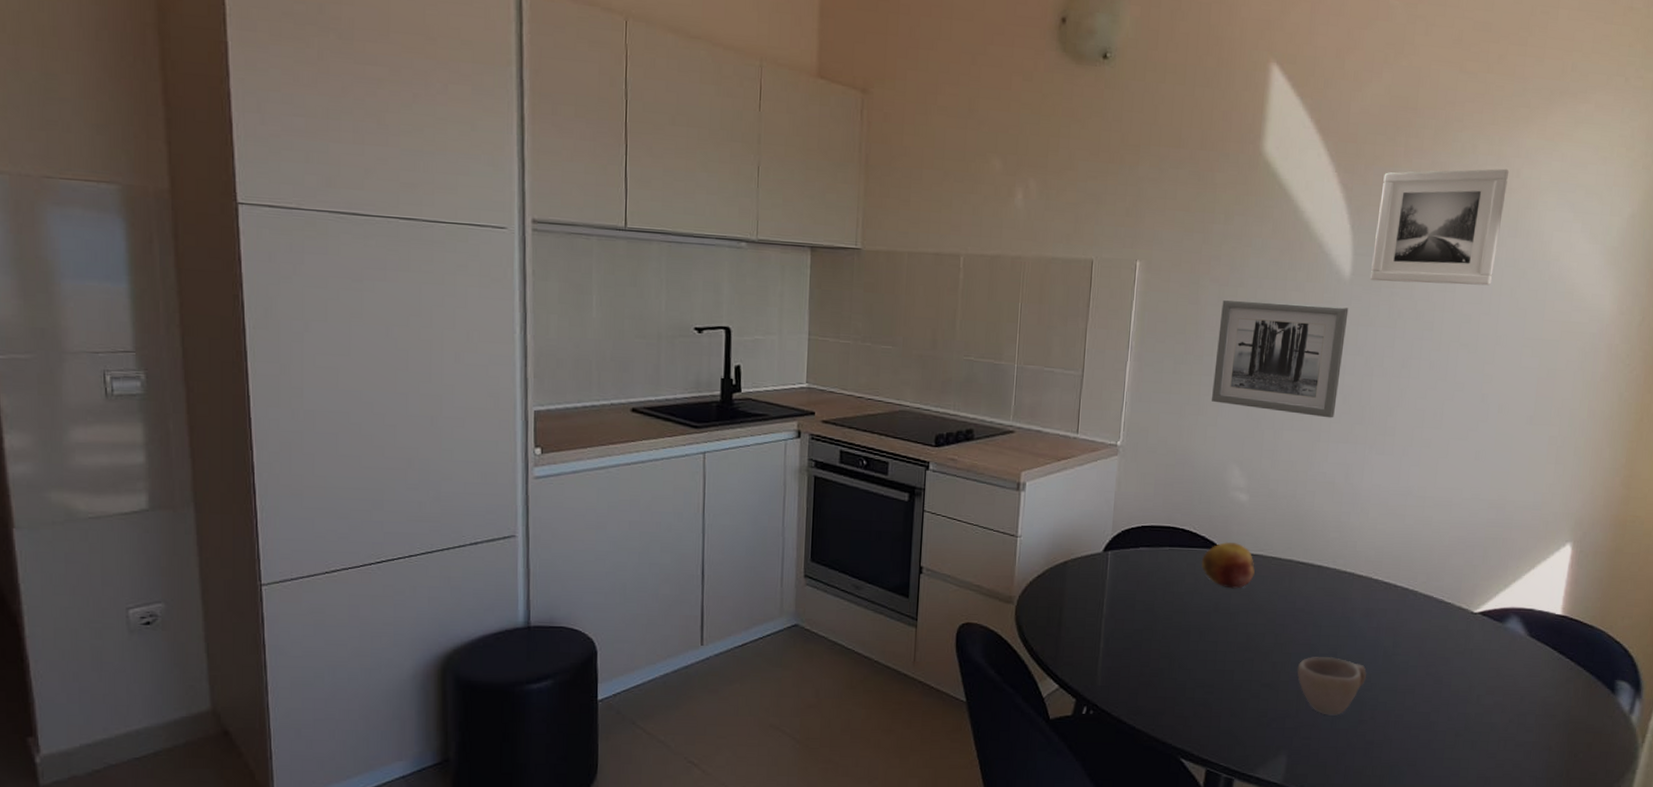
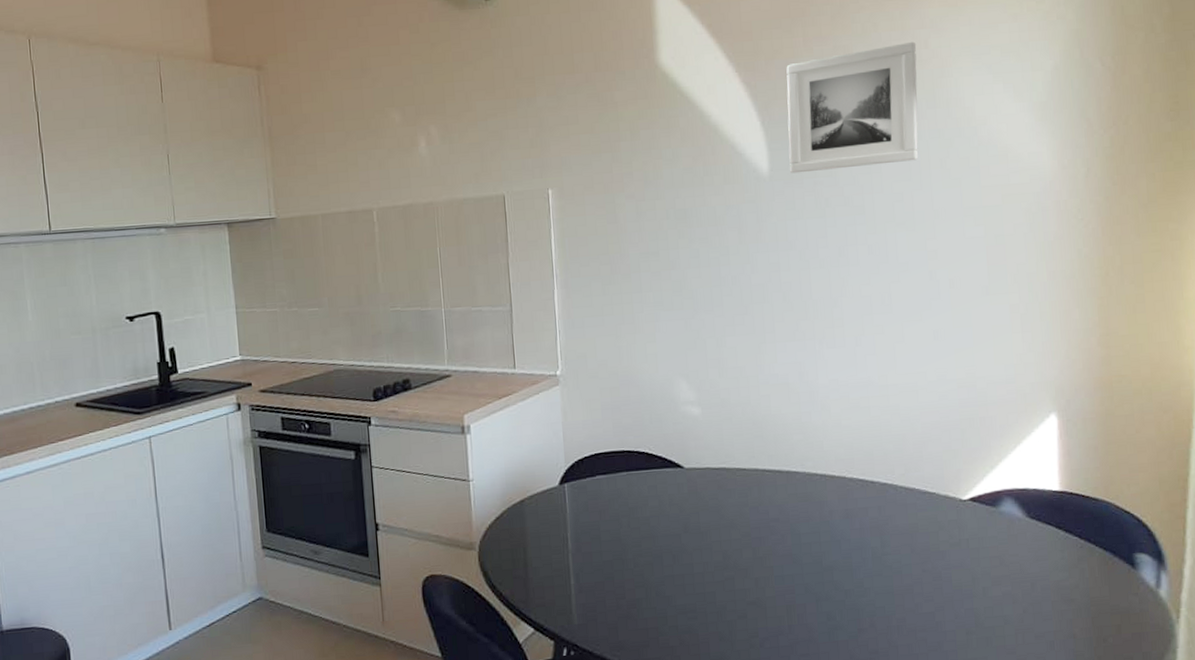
fruit: present [1201,541,1255,589] -> none [662,458,720,507]
wall art: present [1212,300,1349,418] -> none [641,204,777,319]
cup: present [1297,656,1367,716] -> none [782,564,859,628]

